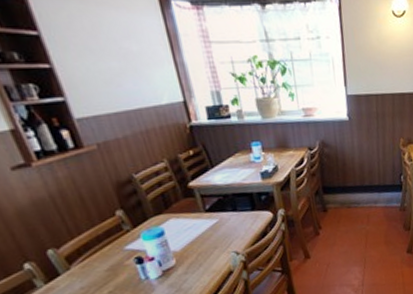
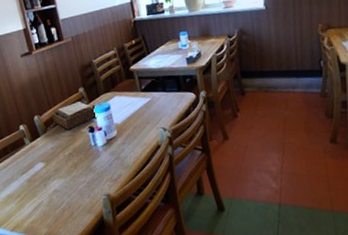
napkin holder: none [76,225,147,264] -> present [52,100,98,130]

